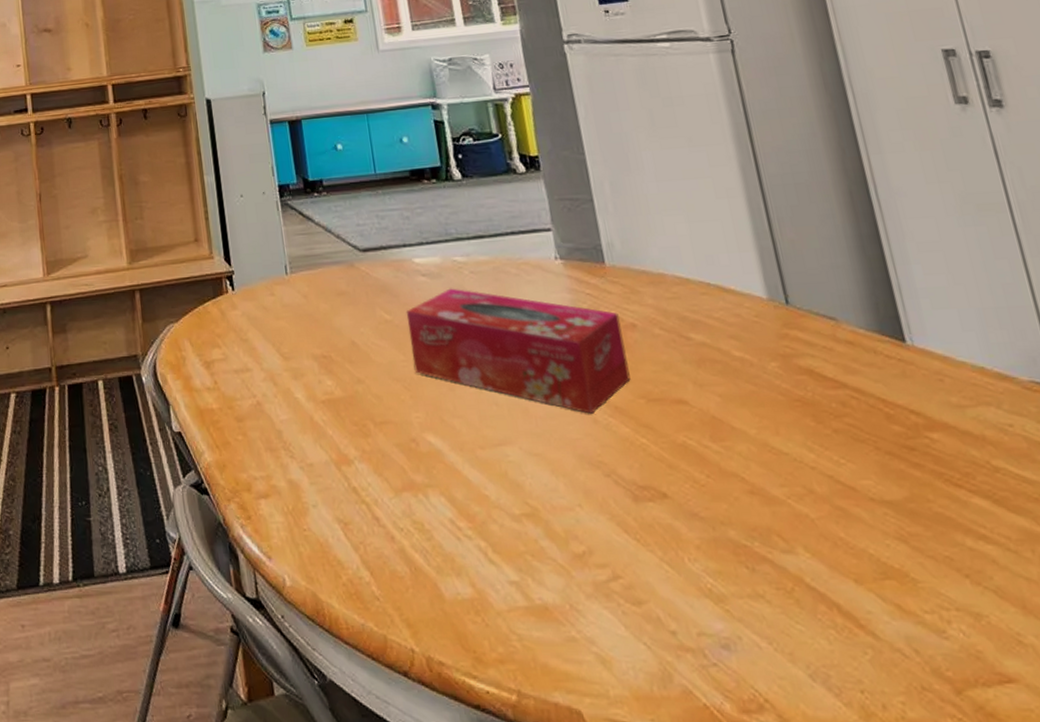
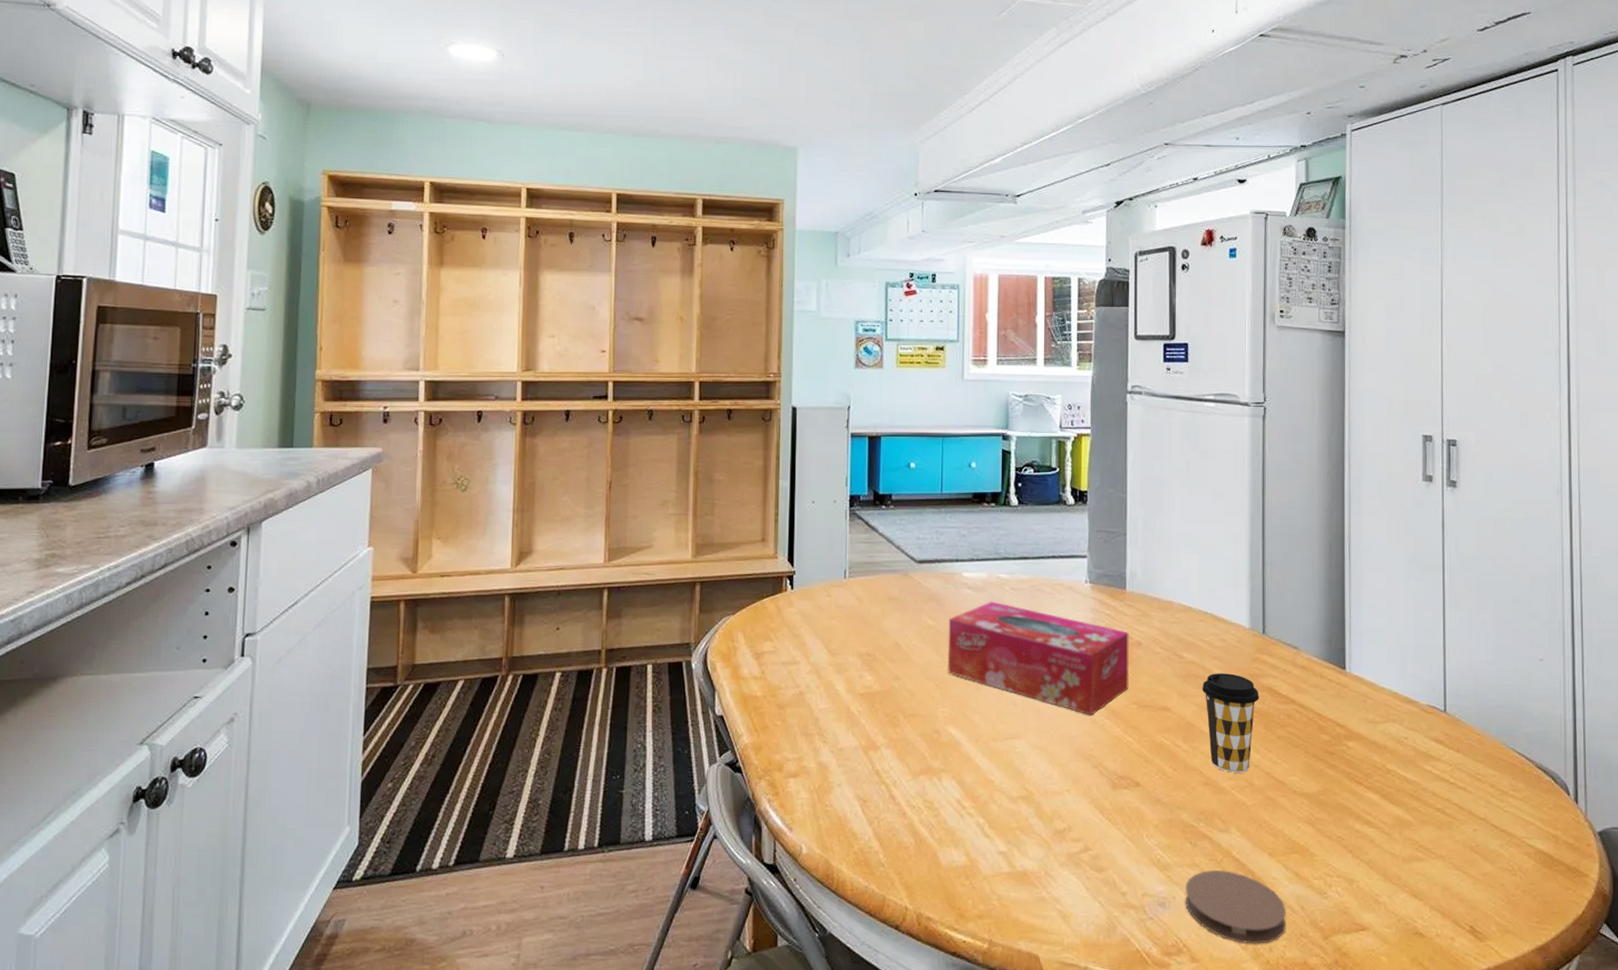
coffee cup: none [722,355,805,478] -> present [1201,673,1259,773]
coaster: none [751,603,900,700] -> present [1185,871,1287,944]

